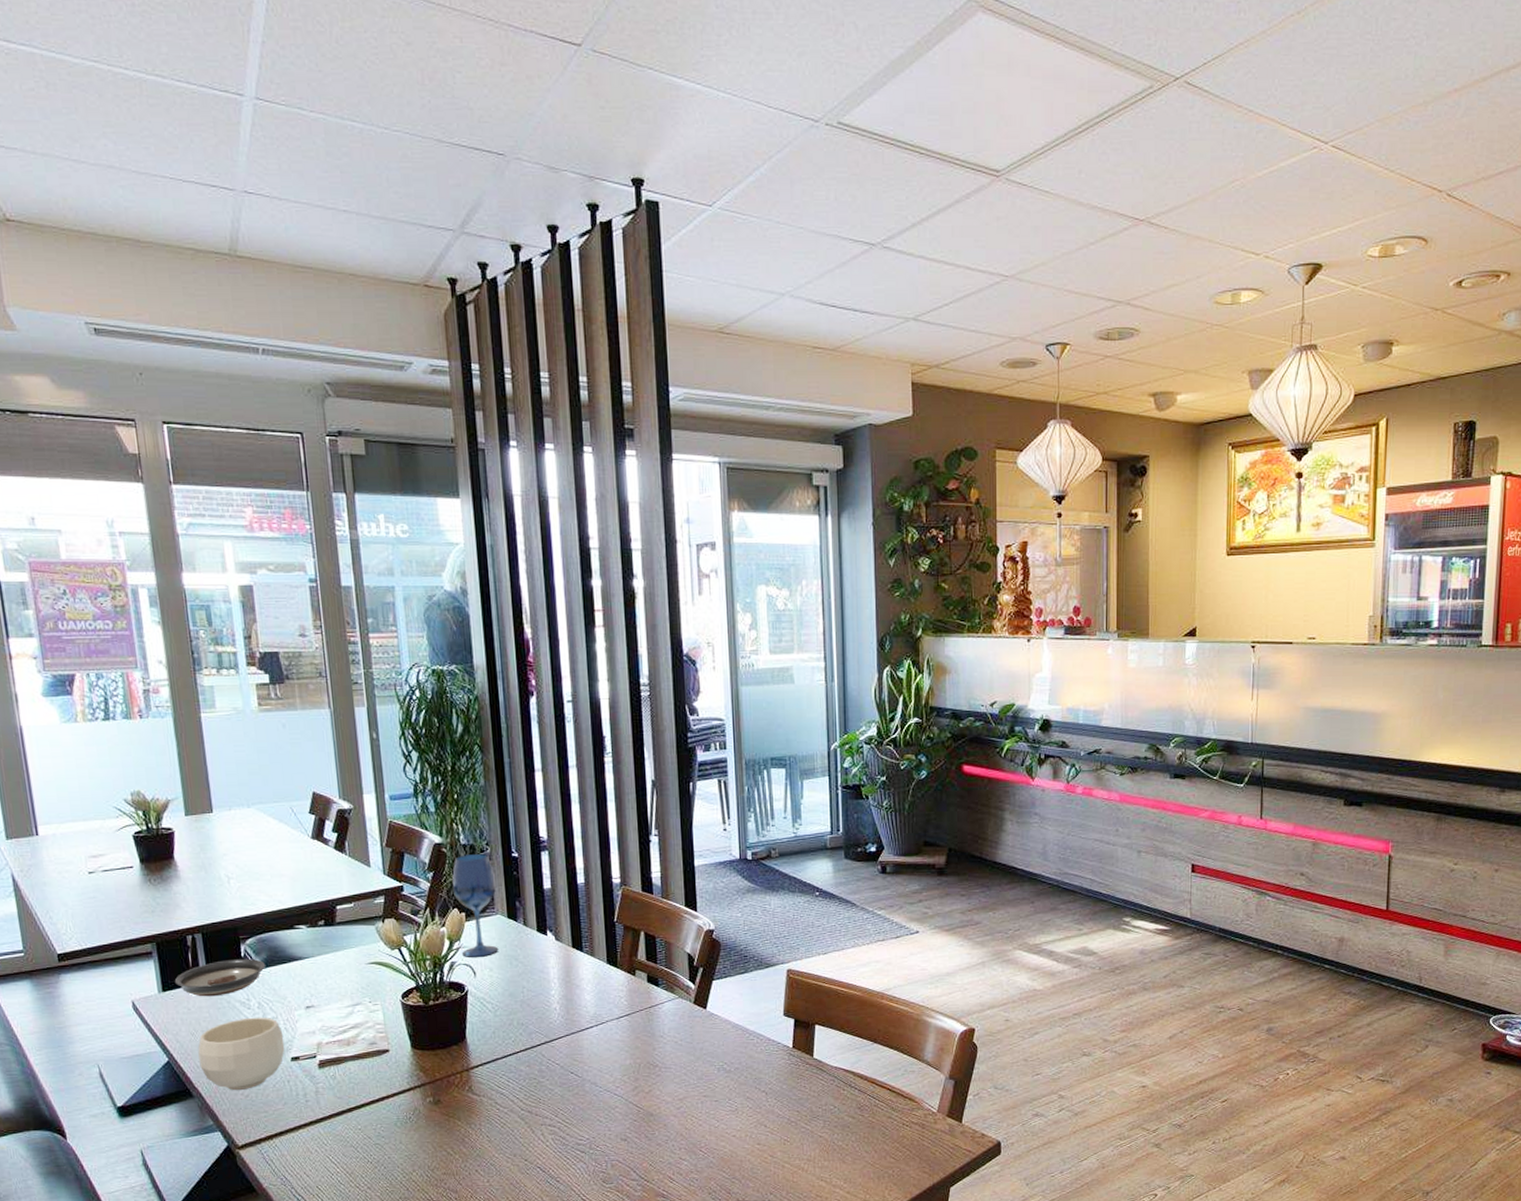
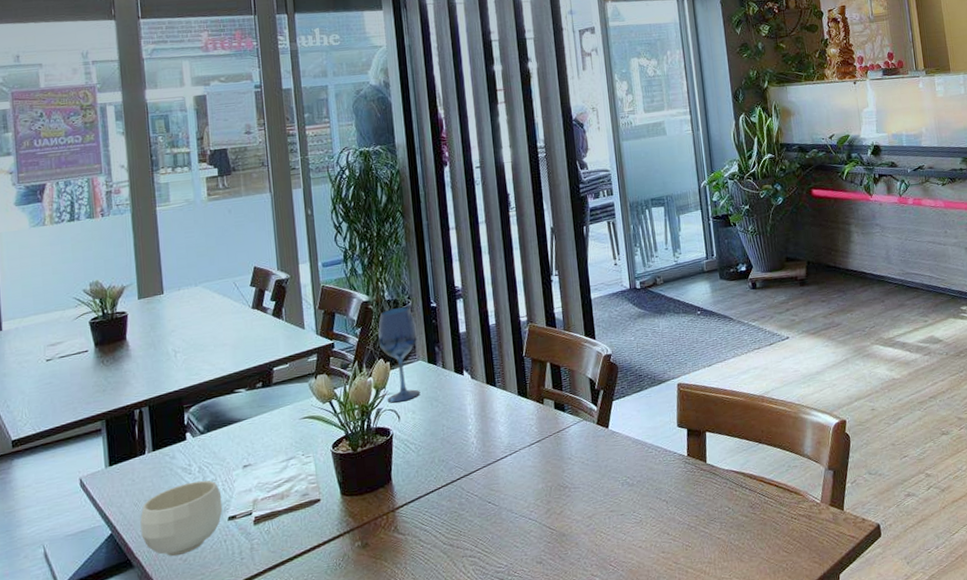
saucer: present [174,958,265,997] -> none [121,425,206,467]

